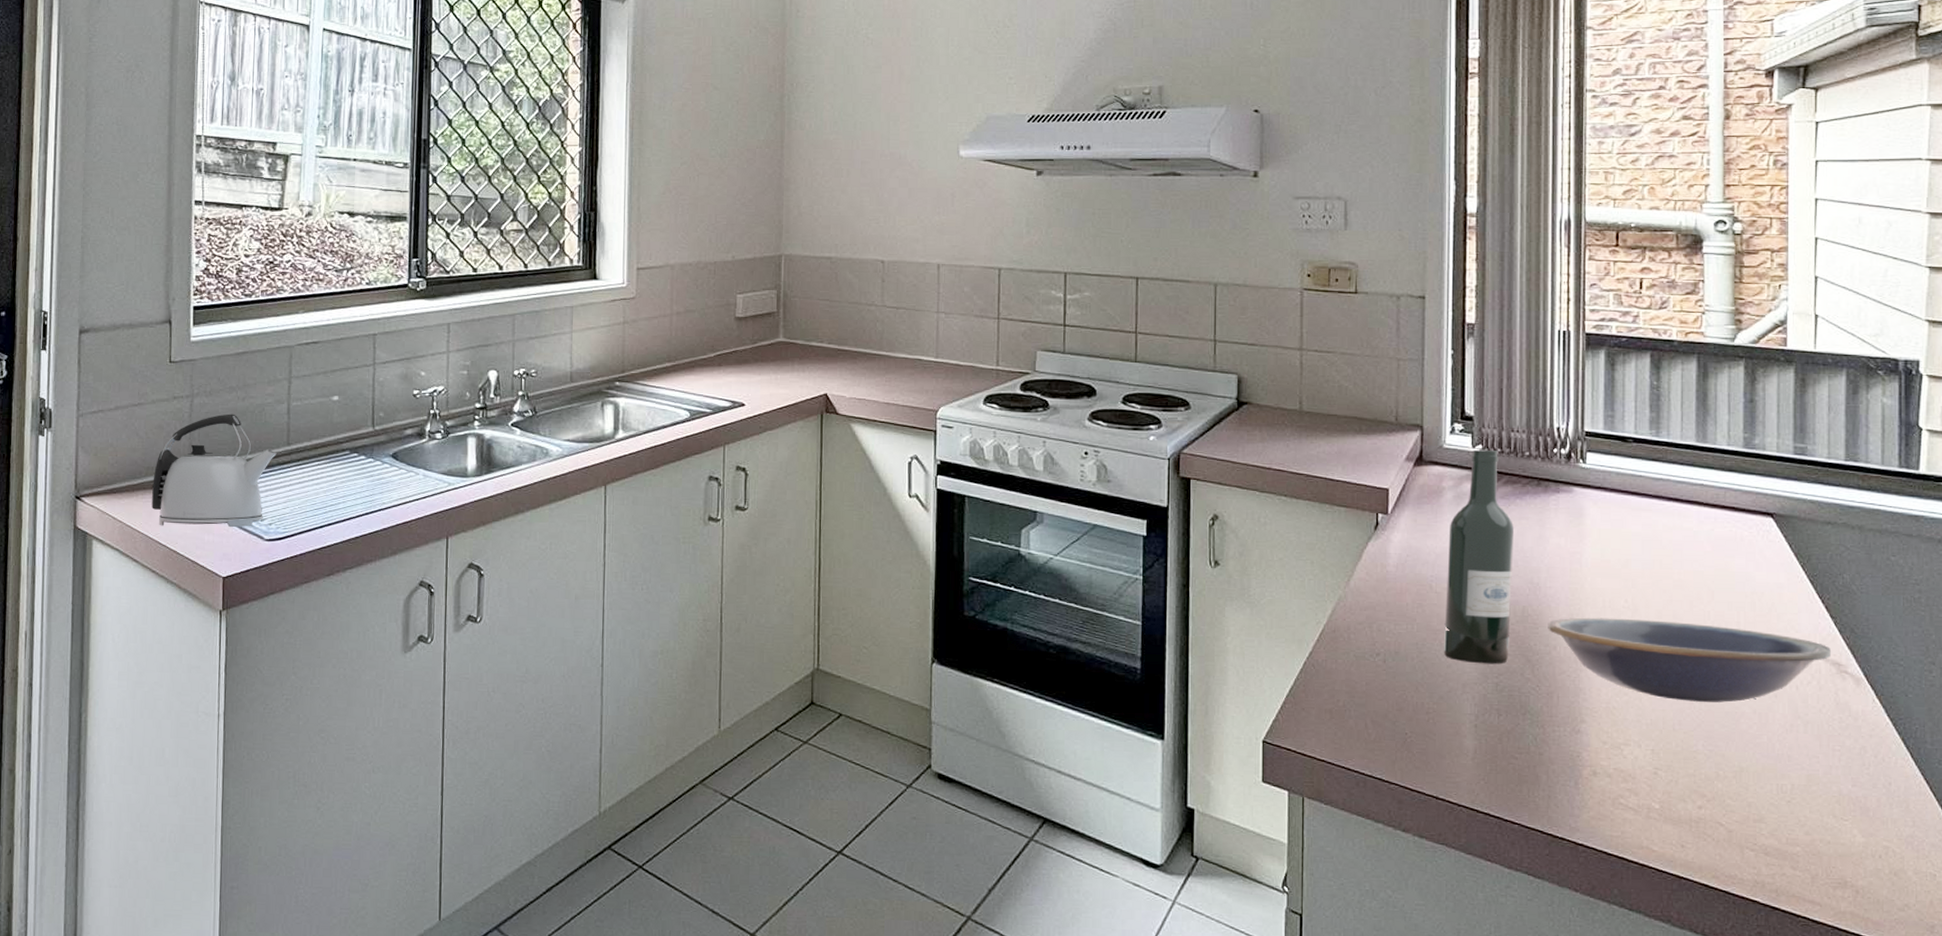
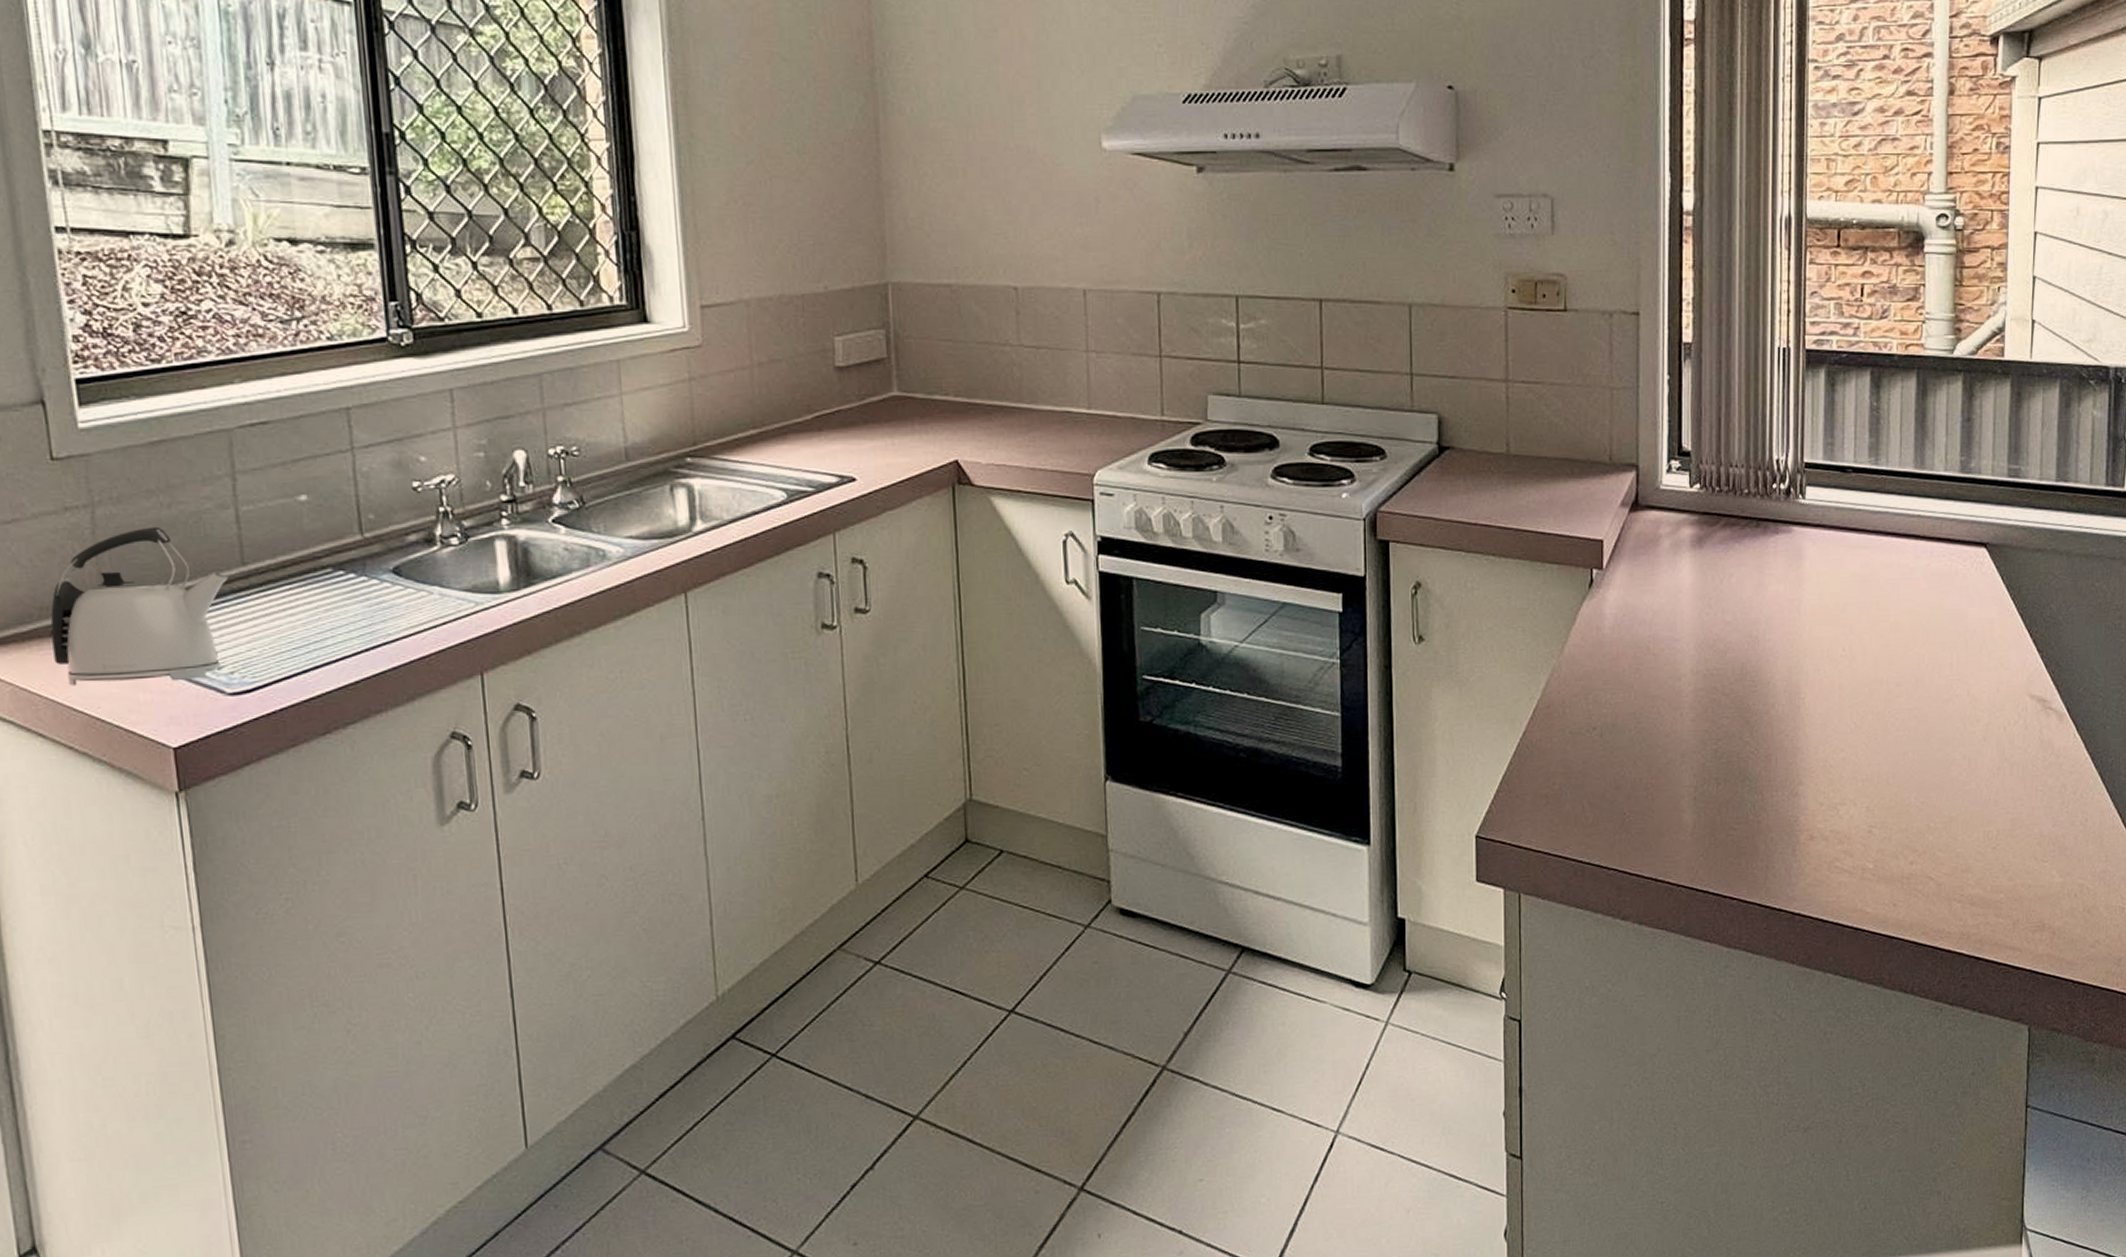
wine bottle: present [1444,450,1515,665] -> none [1662,490,1733,731]
bowl: present [1548,617,1831,703] -> none [1766,668,2037,752]

